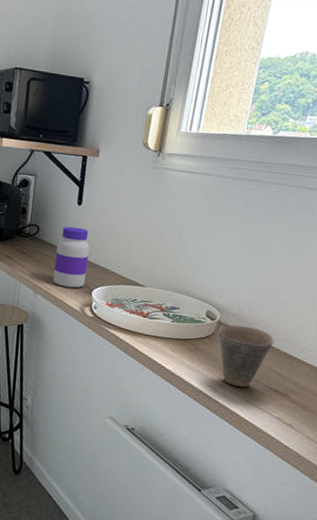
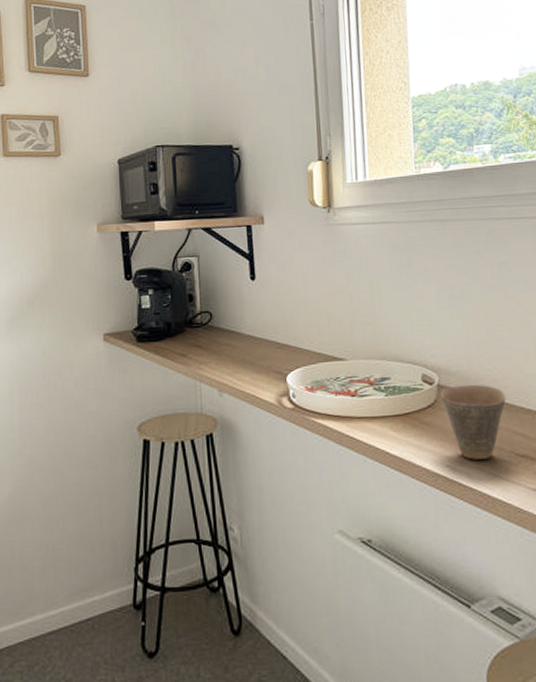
jar: present [53,226,90,288] -> none [236,305,276,378]

